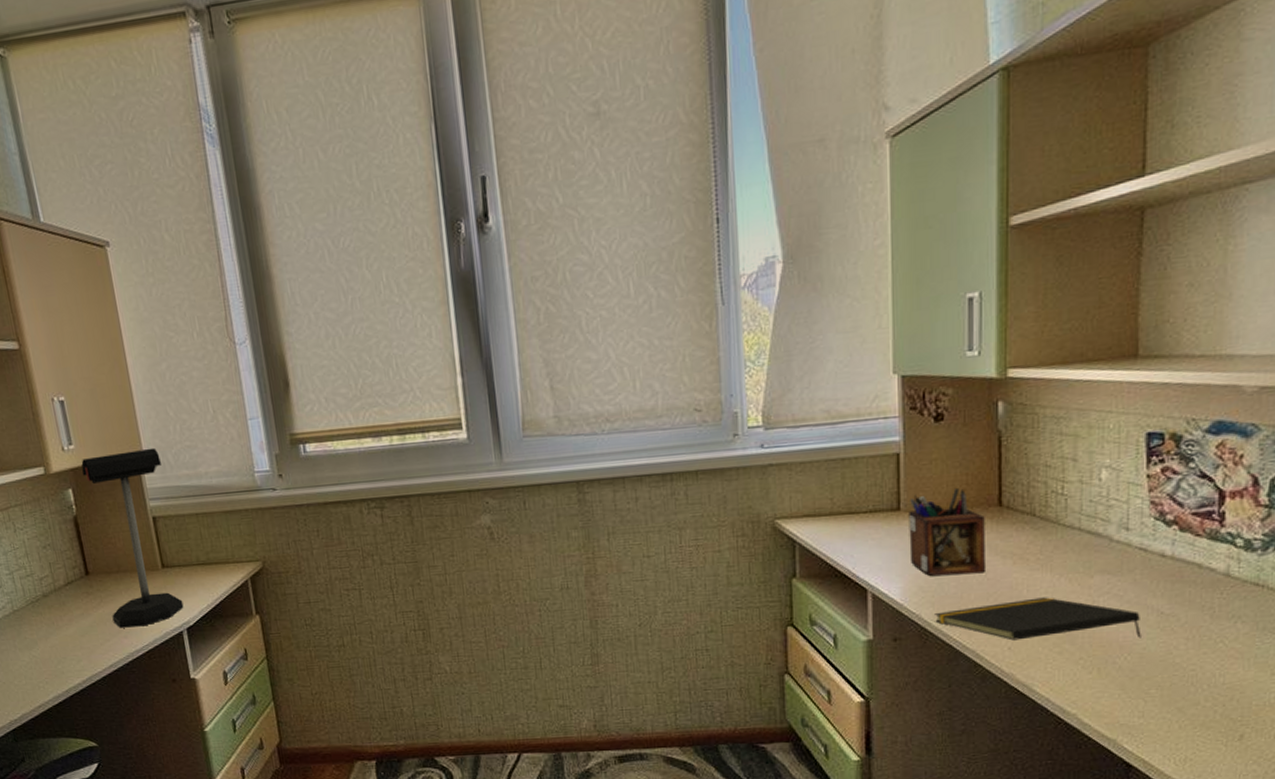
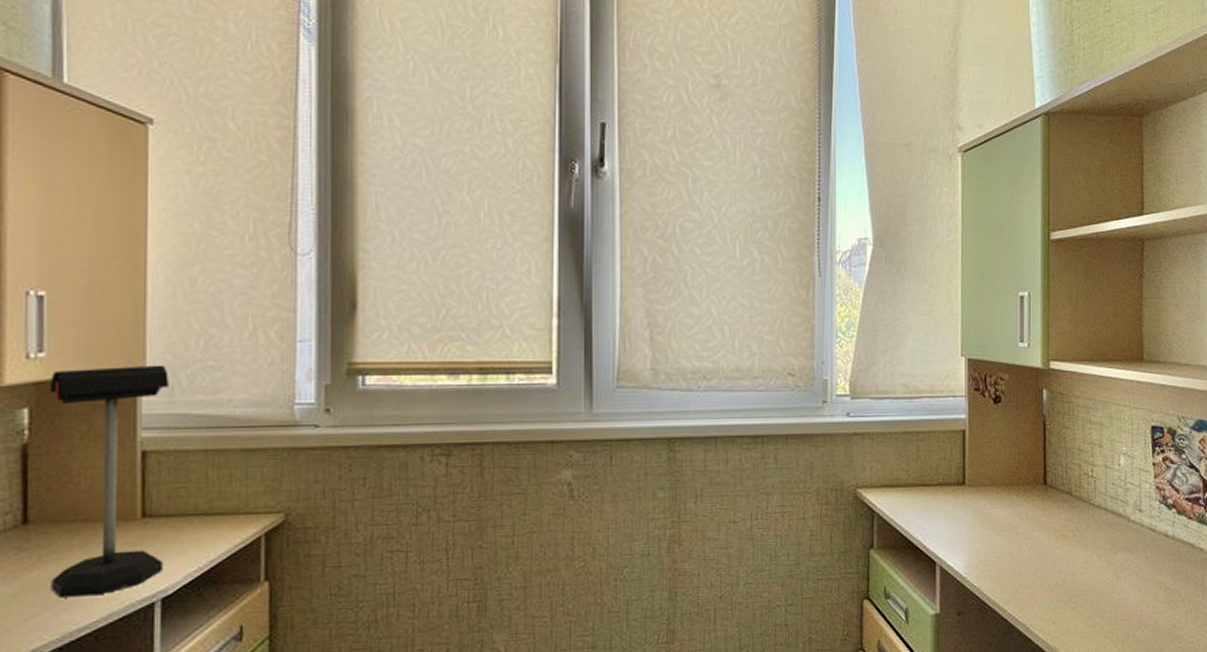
desk organizer: present [909,489,985,576] -> none [972,467,1034,550]
notepad: present [935,597,1141,641] -> none [993,572,1153,615]

